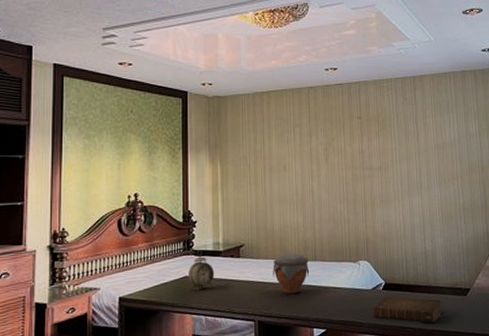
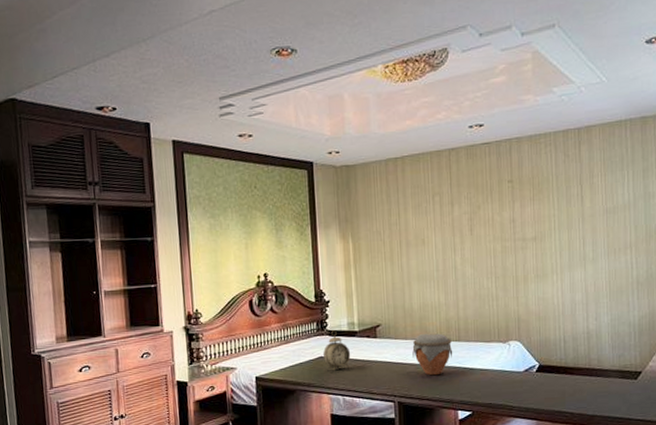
book: present [374,296,442,323] -> none [526,379,607,408]

